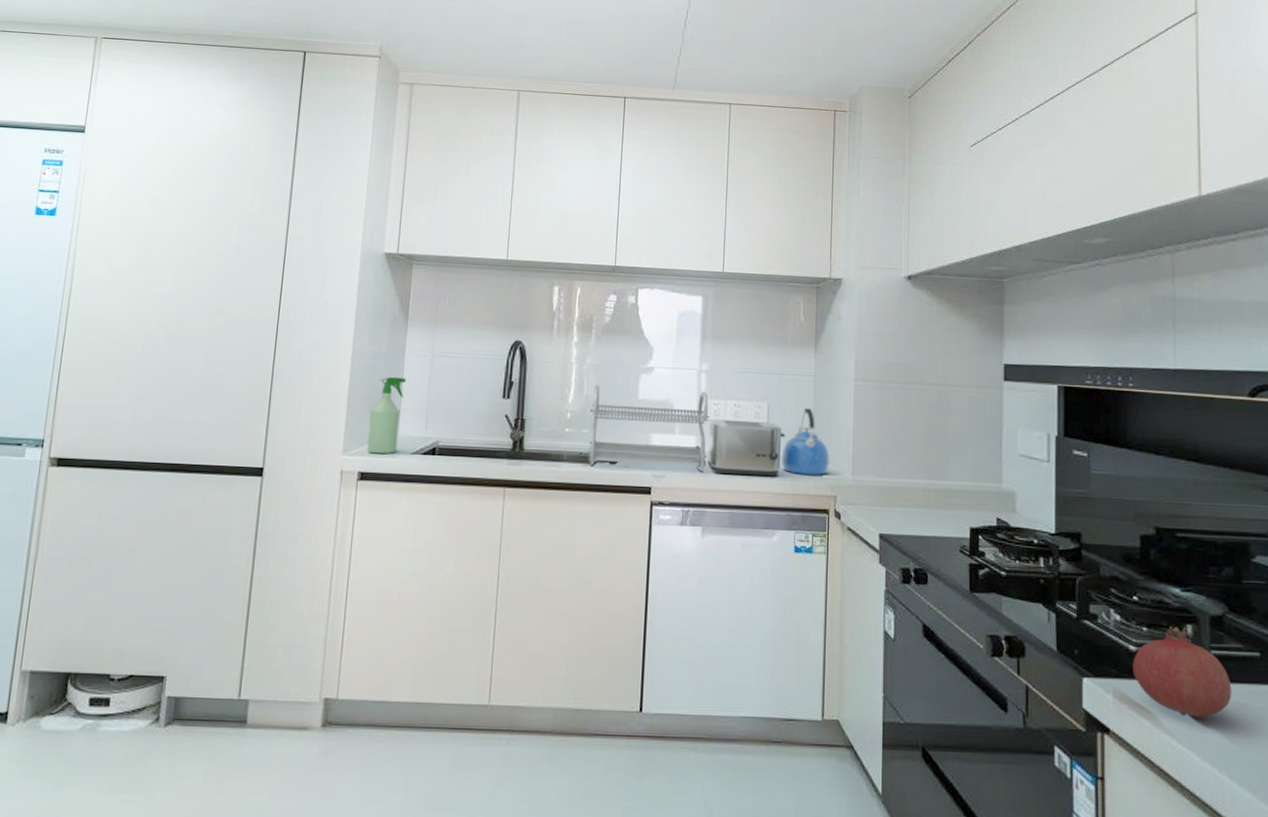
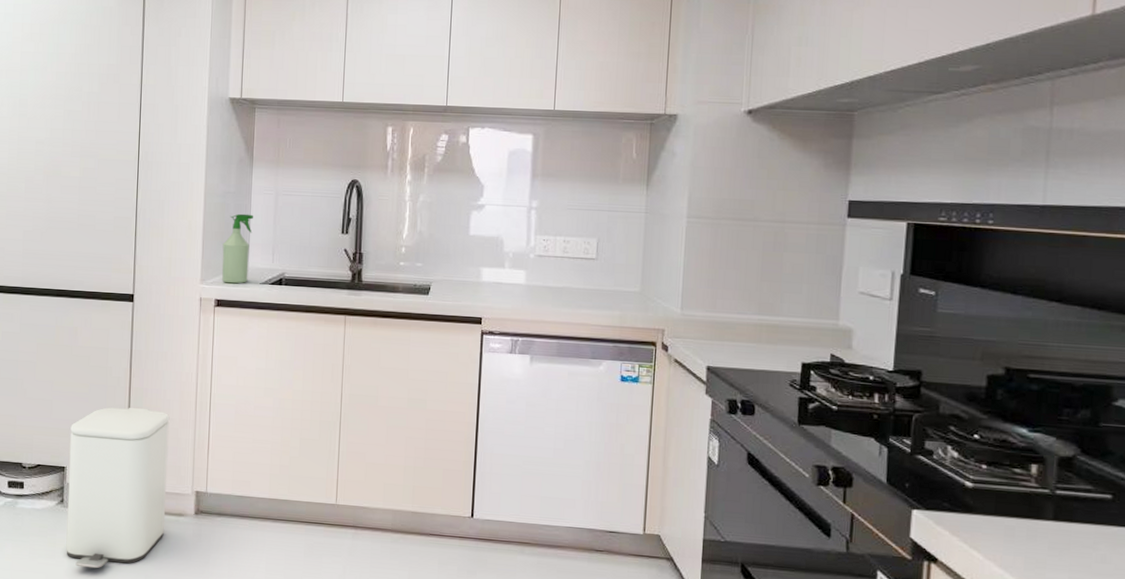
pedal bin: none [157,601,298,803] -> present [66,407,170,569]
dish rack: present [587,384,710,471] -> none [421,221,539,303]
toaster: present [707,419,786,477] -> none [536,254,615,310]
kettle: present [781,408,830,476] -> none [609,244,659,309]
fruit: present [1132,625,1232,717] -> none [967,464,1076,554]

